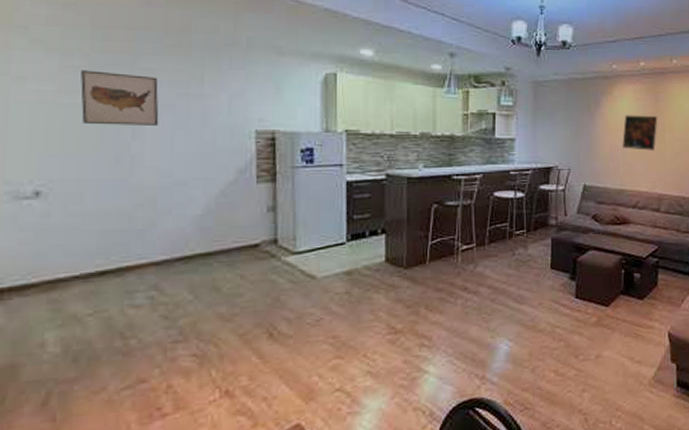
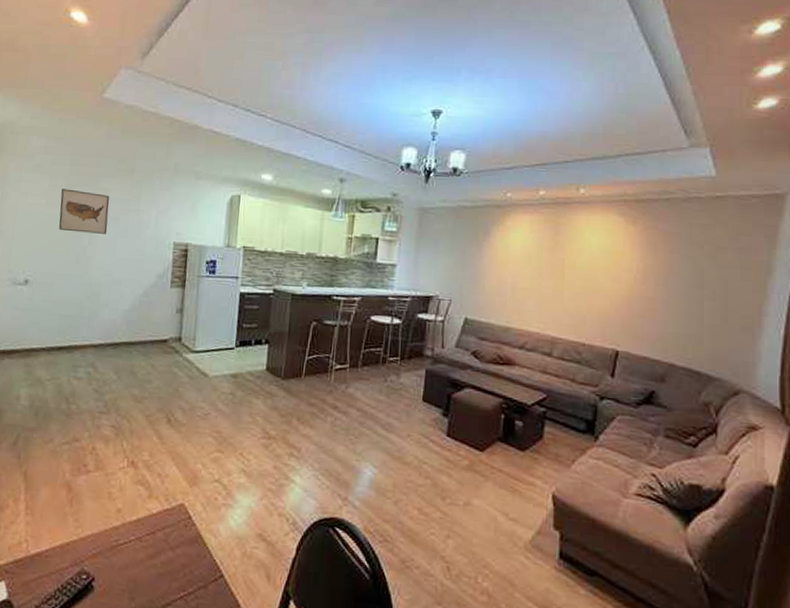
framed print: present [621,115,658,152] -> none [511,247,557,289]

